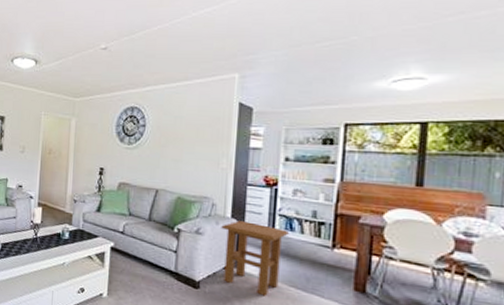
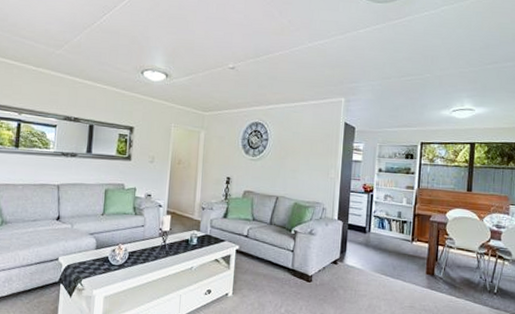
side table: present [221,221,289,296] -> none [330,222,381,284]

